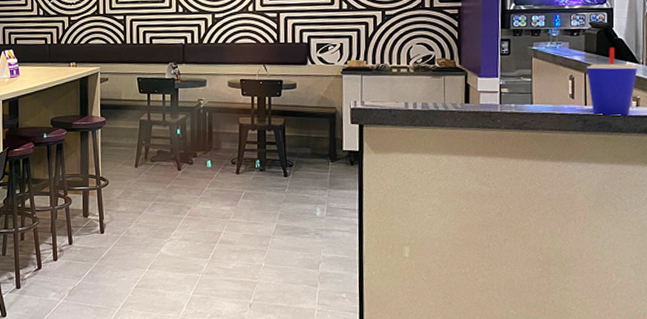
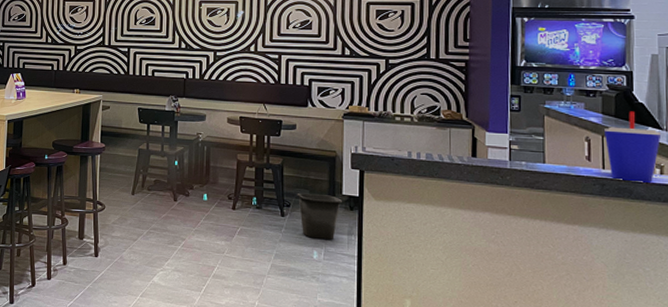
waste bin: none [299,151,343,196] -> present [297,192,342,239]

